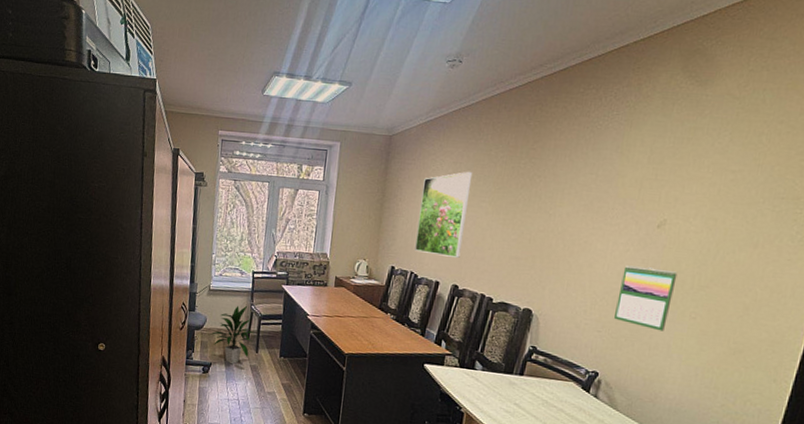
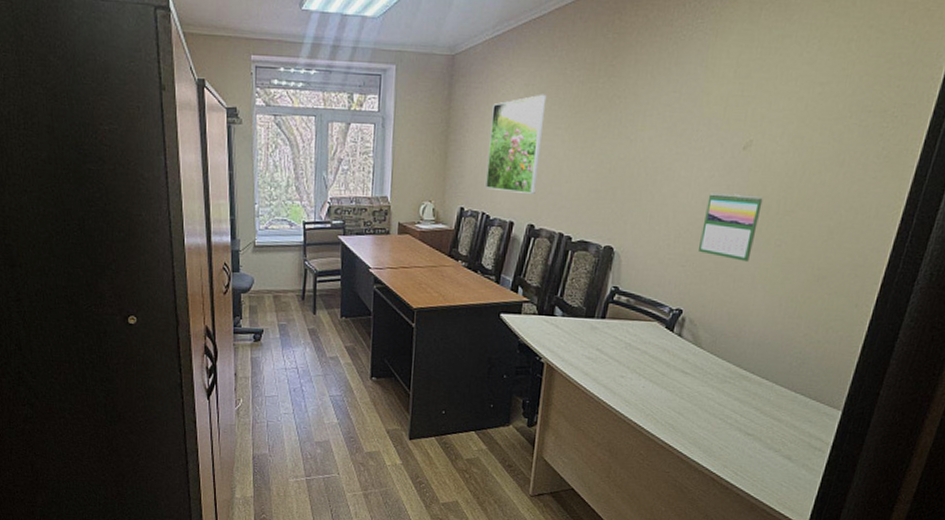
indoor plant: present [210,305,255,365] -> none [259,261,311,330]

